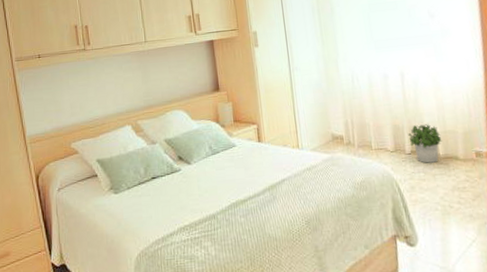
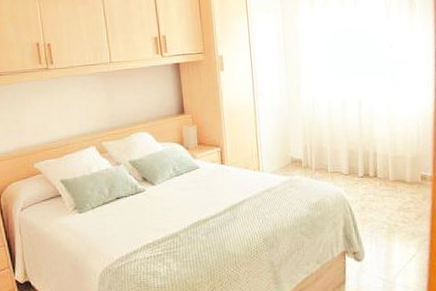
potted plant: present [408,123,442,163] -> none [362,148,392,186]

